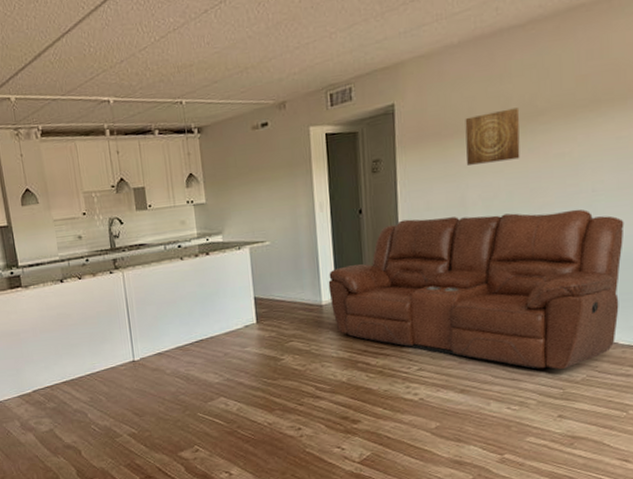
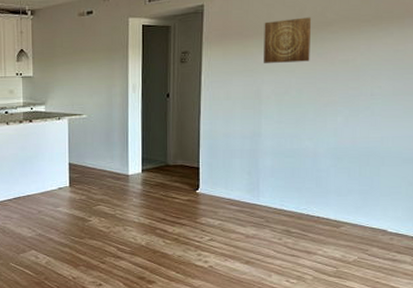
sofa: present [328,209,624,370] -> none [135,106,397,250]

